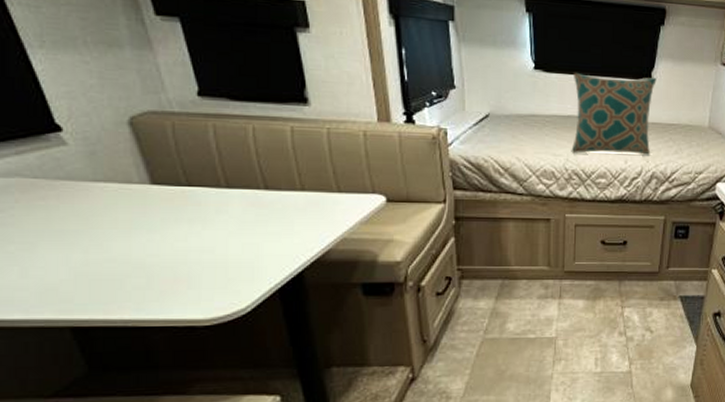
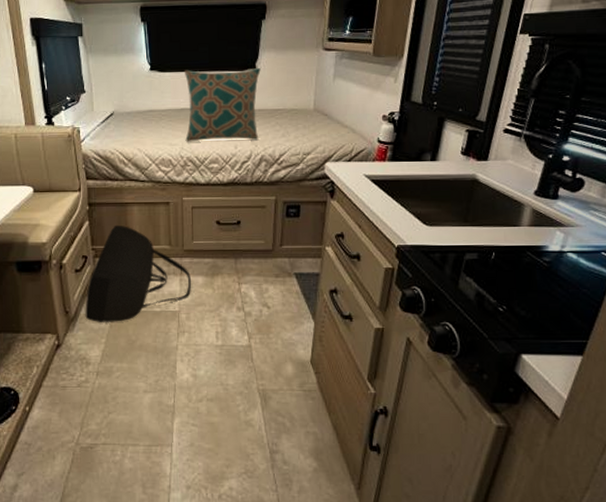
duffel bag: none [447,242,572,352] -> present [85,225,192,322]

